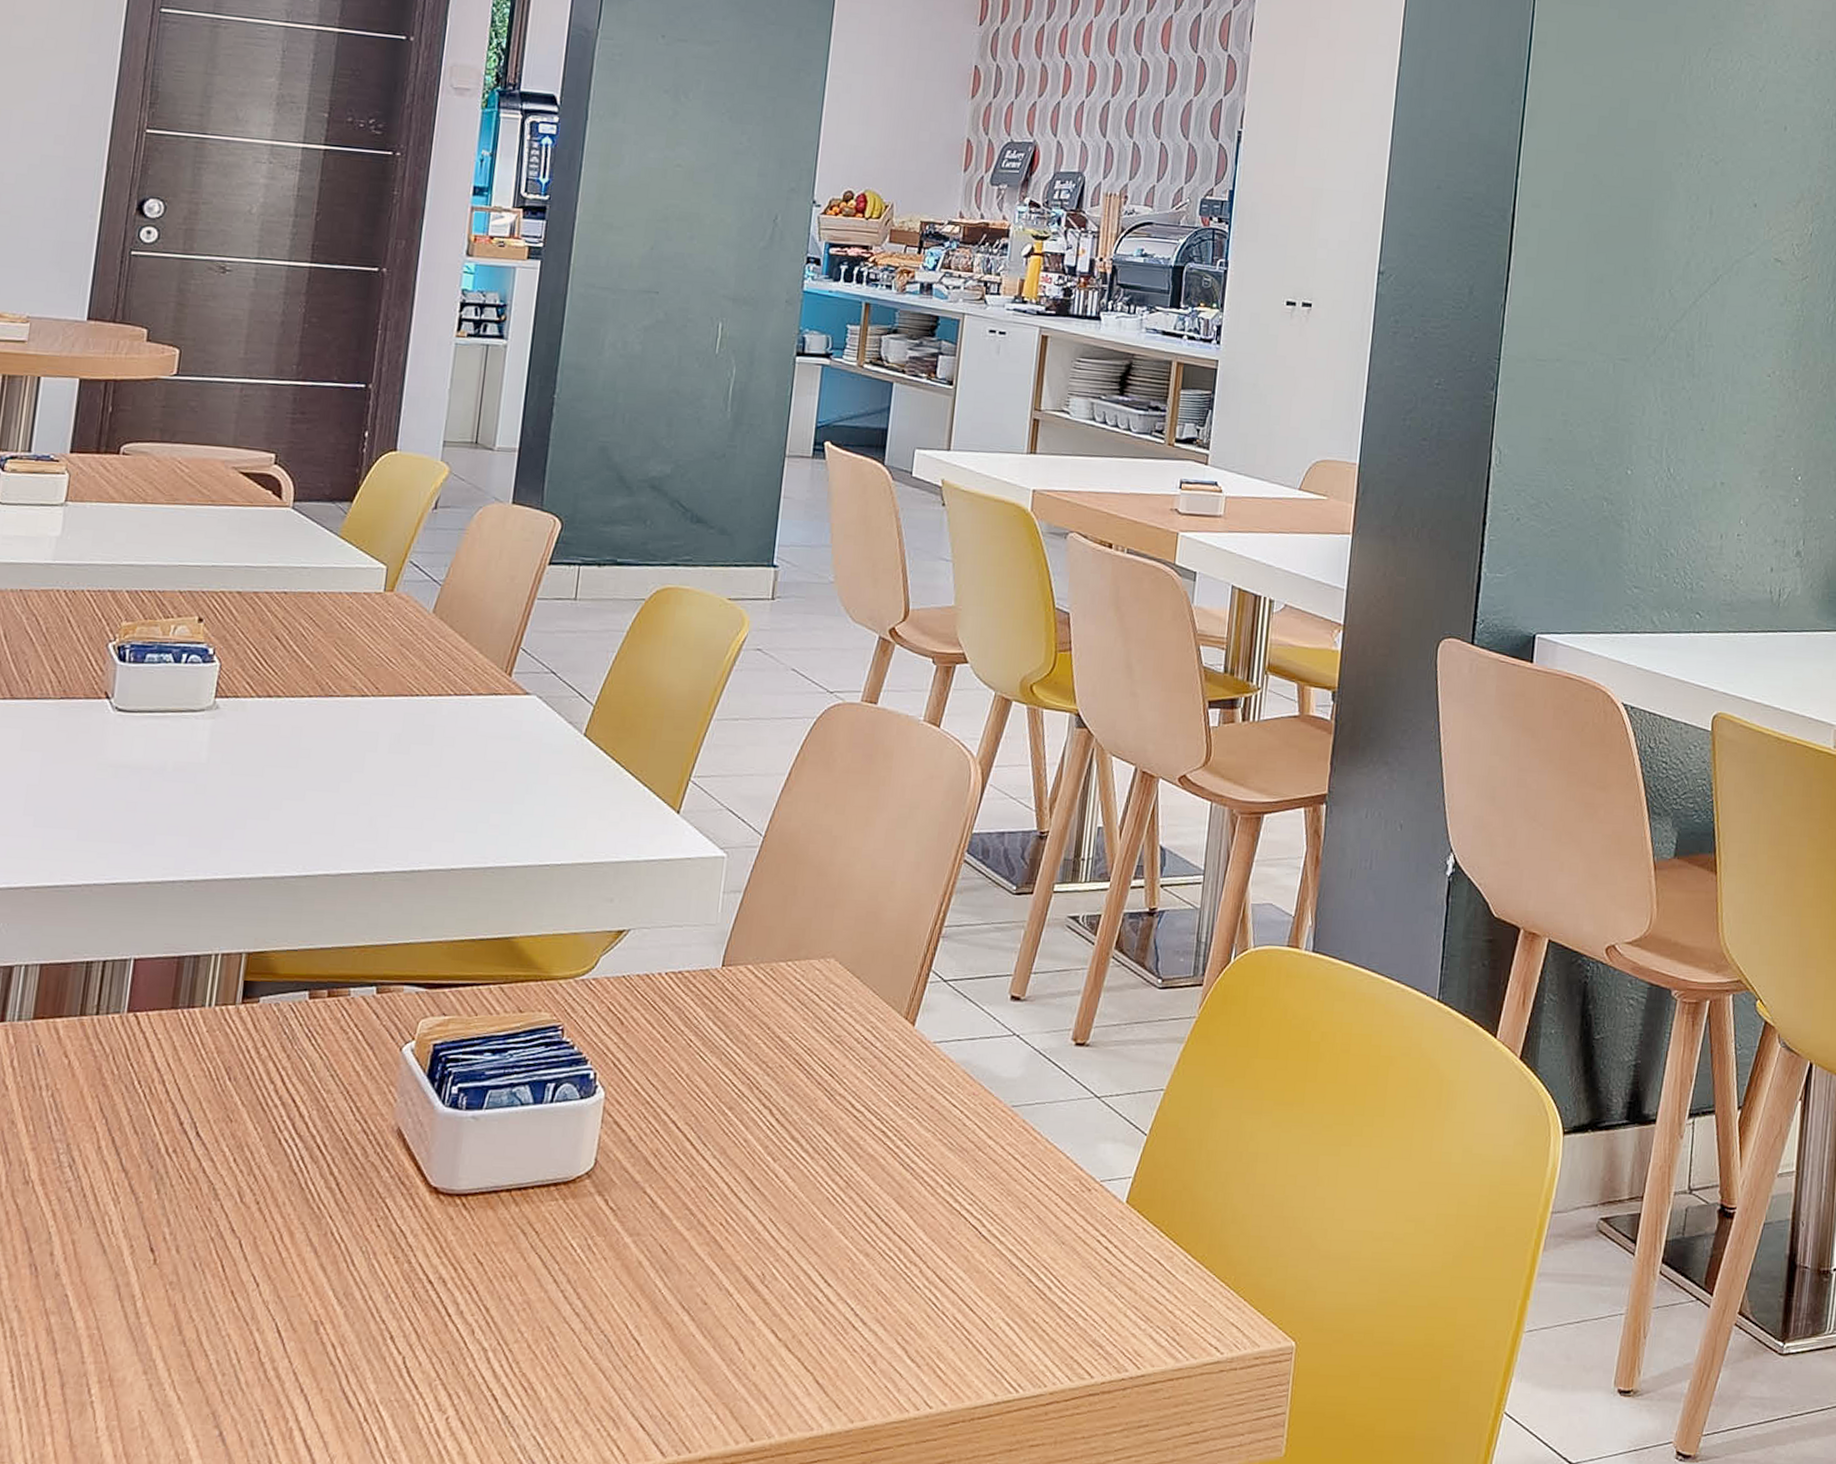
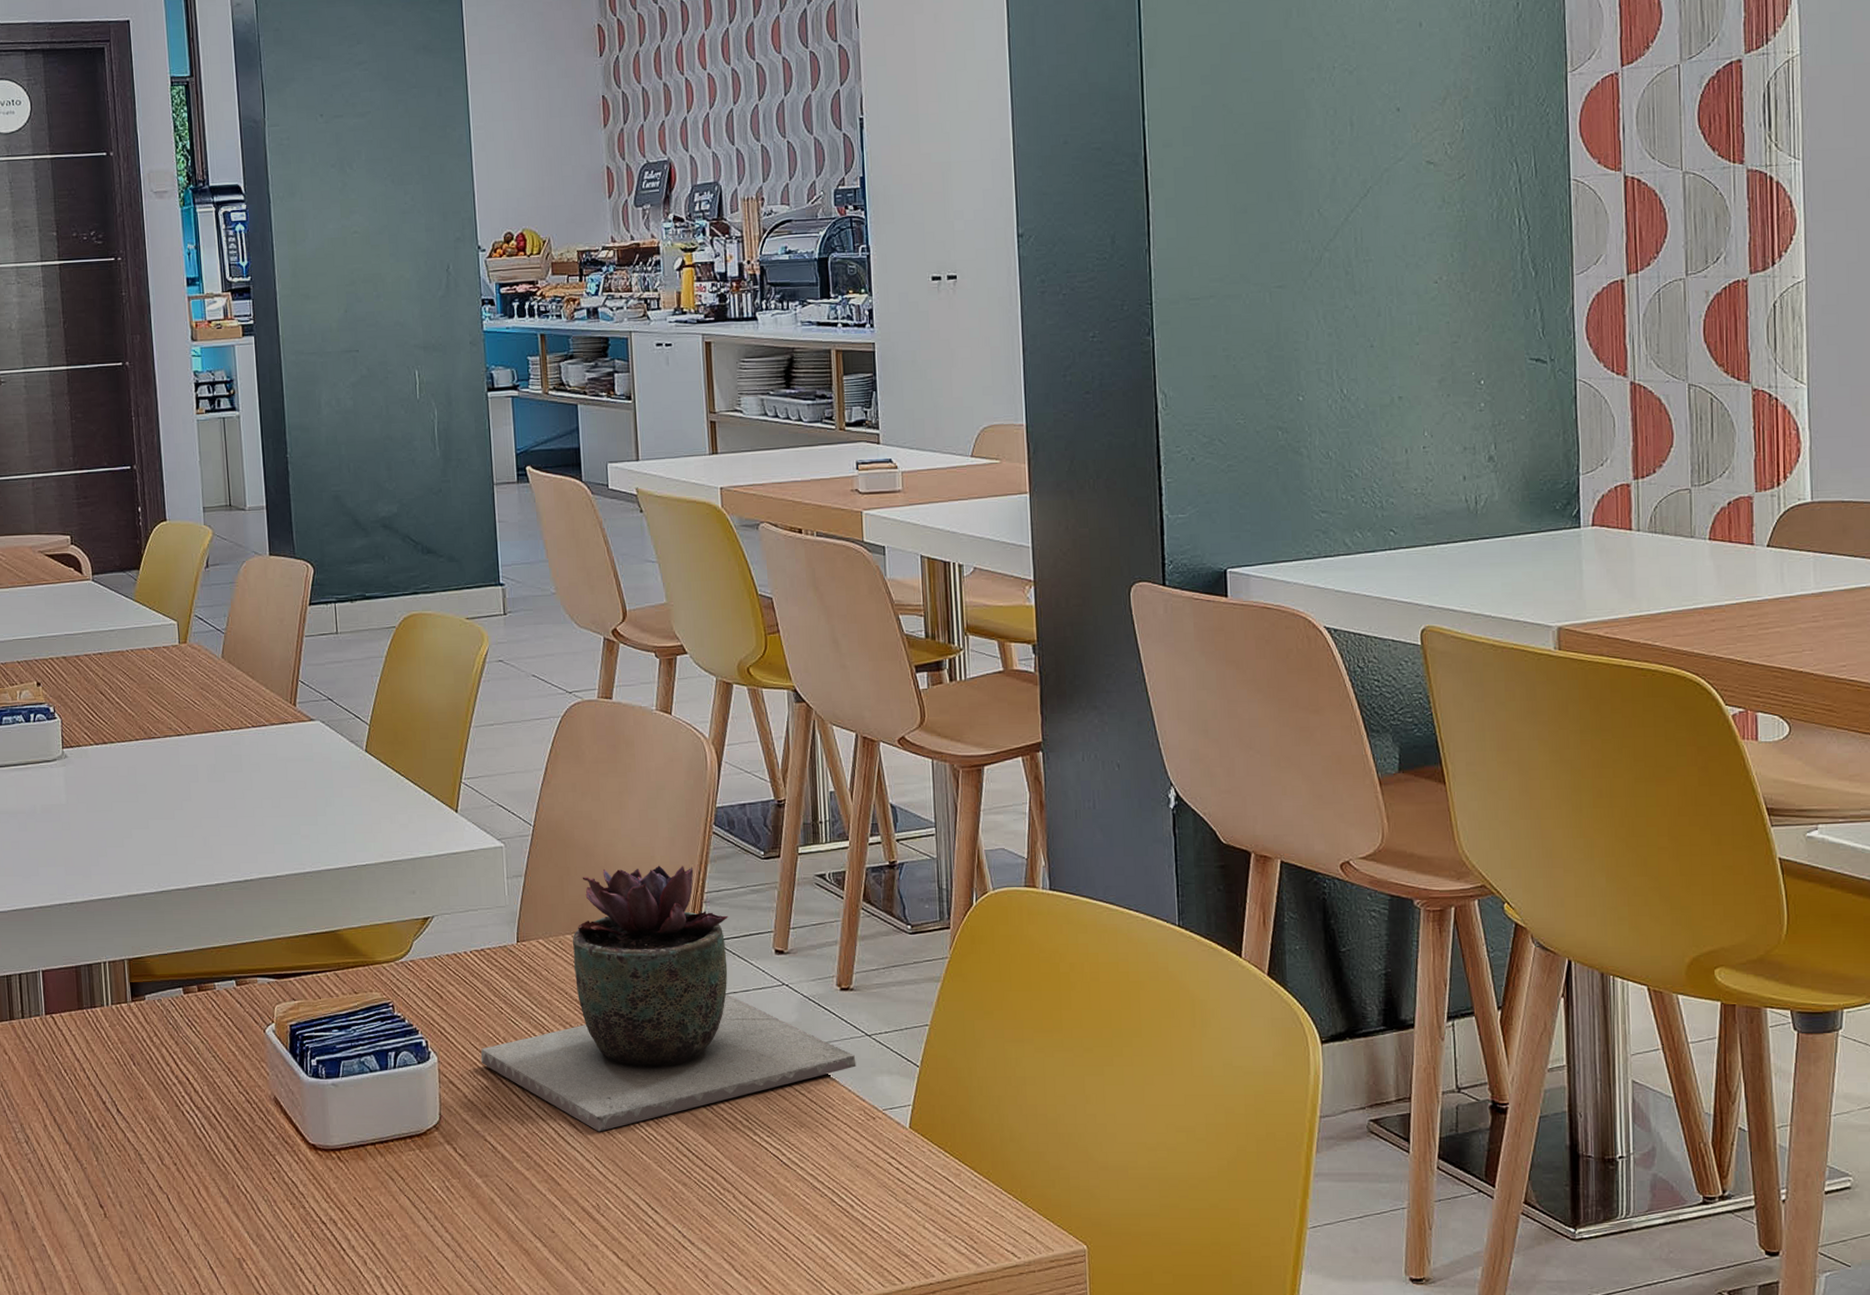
succulent plant: none [655,892,1080,1190] -> present [480,865,856,1132]

